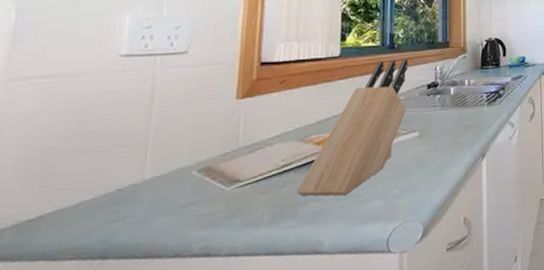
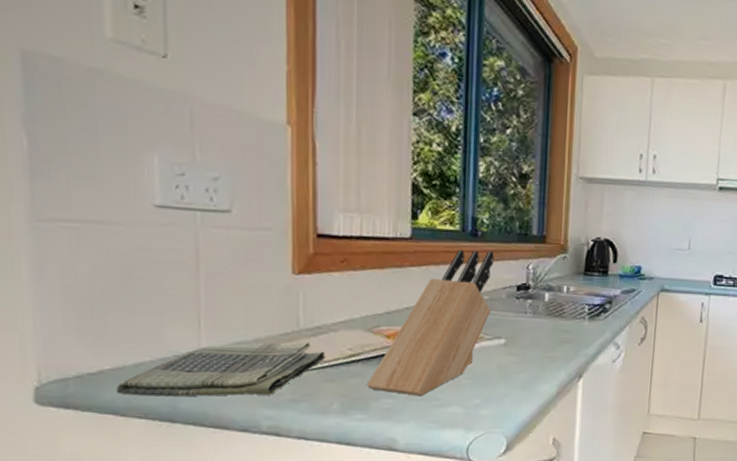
dish towel: none [52,159,260,237] -> present [116,341,325,397]

